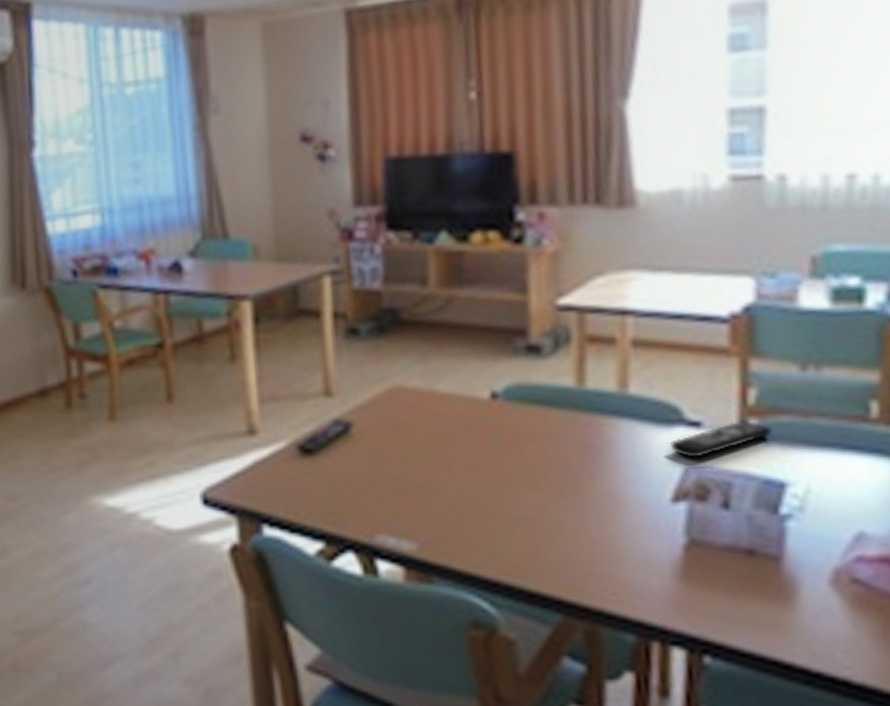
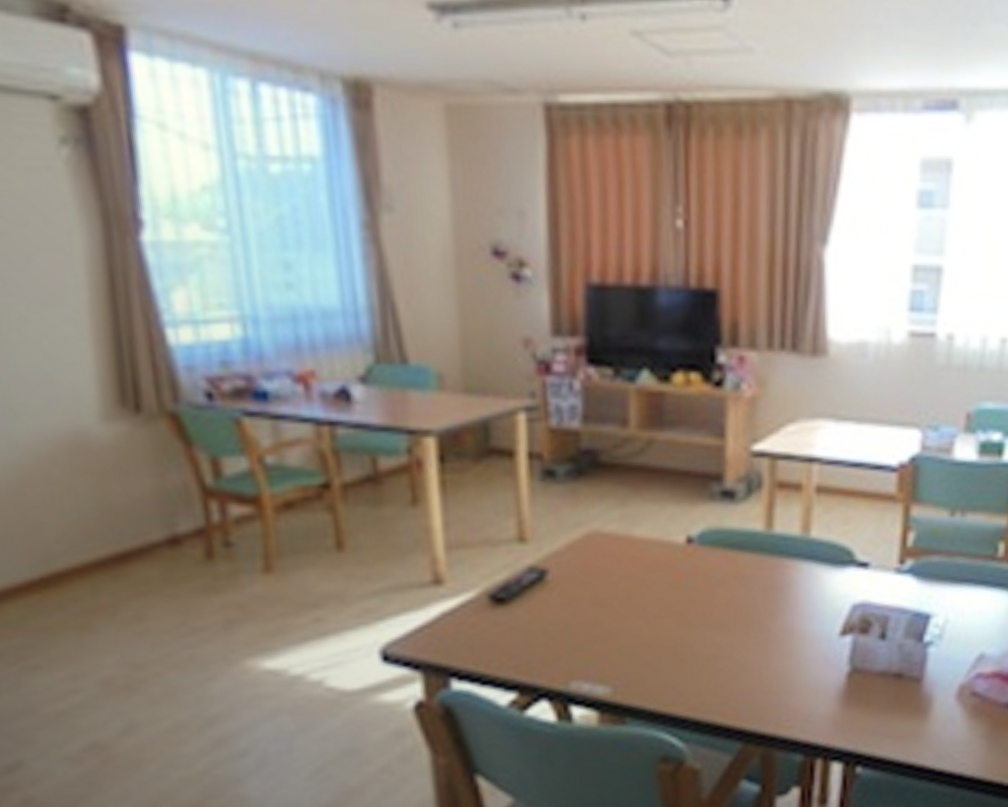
remote control: present [670,420,772,458] -> none [842,560,924,596]

